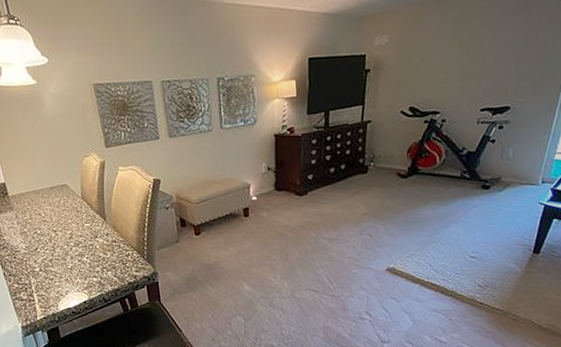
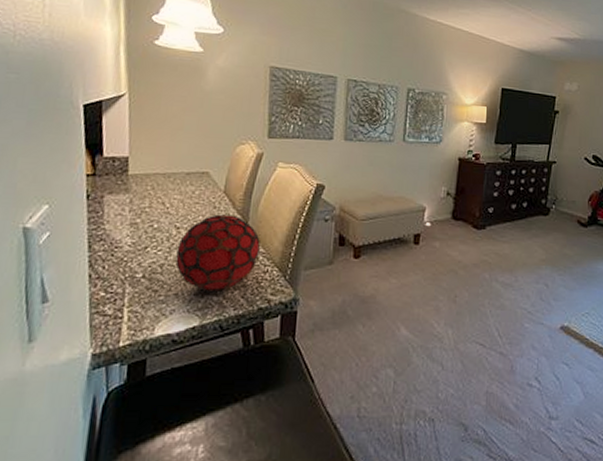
decorative orb: none [58,215,120,275] -> present [175,214,260,292]

